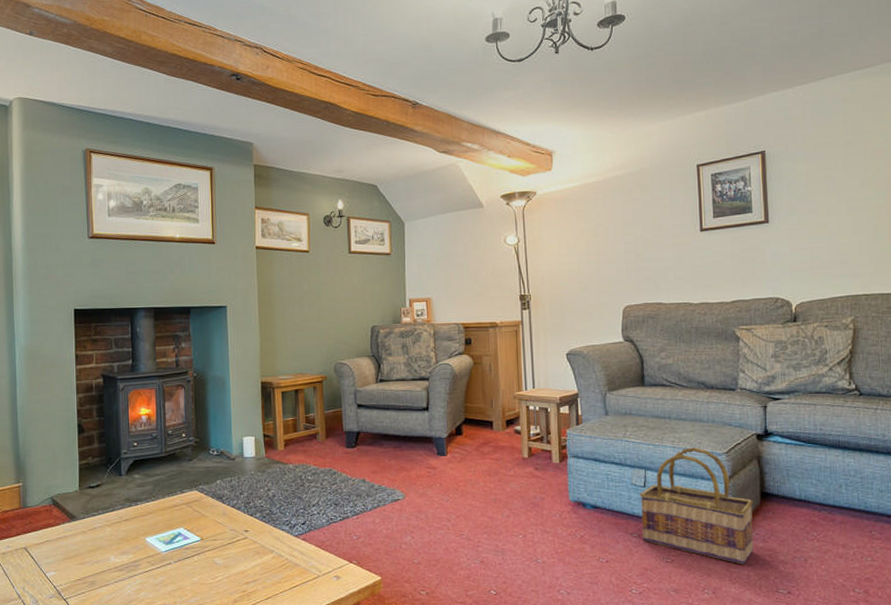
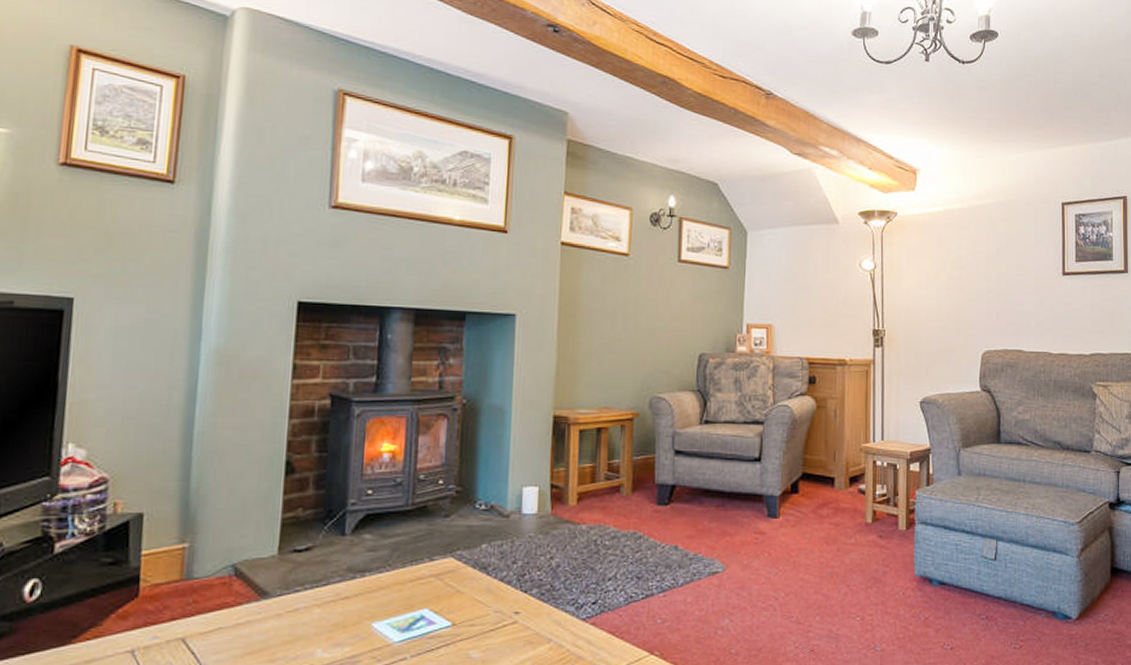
basket: present [640,447,754,565] -> none [990,515,1104,650]

